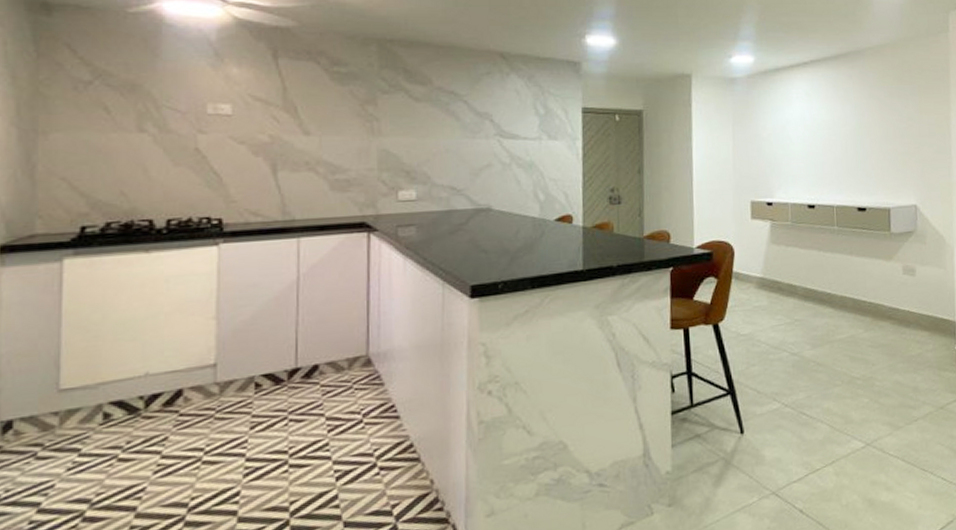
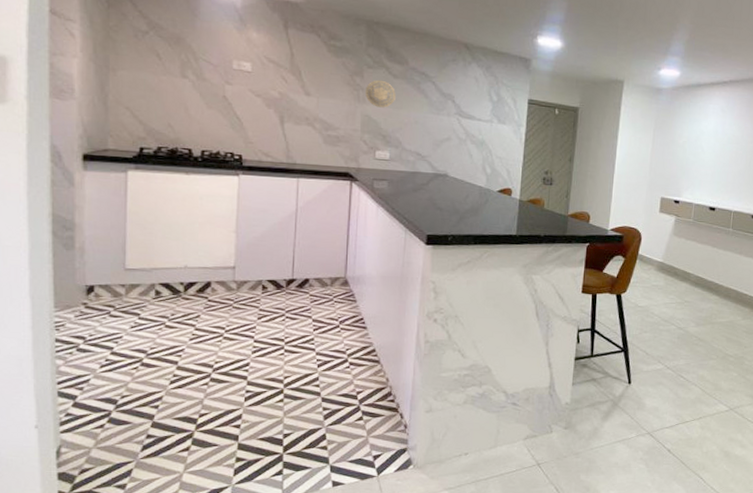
decorative plate: none [381,106,419,139] -> present [365,79,396,108]

